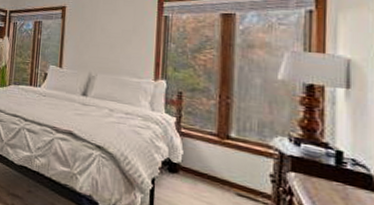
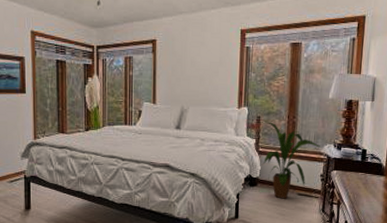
house plant: none [187,97,271,197] -> present [263,121,322,199]

